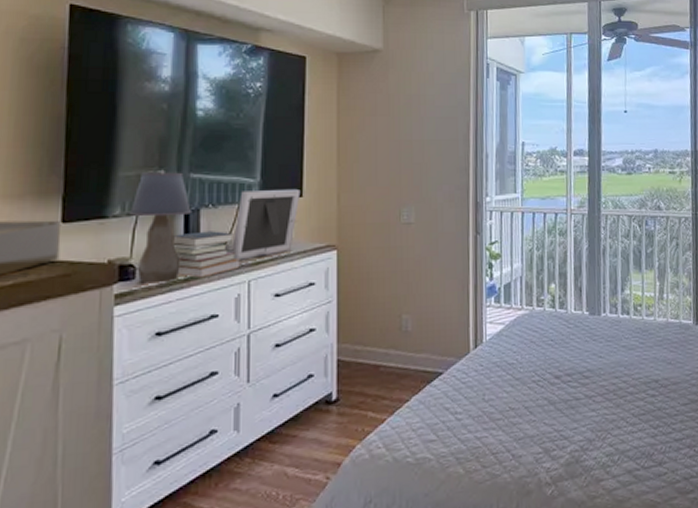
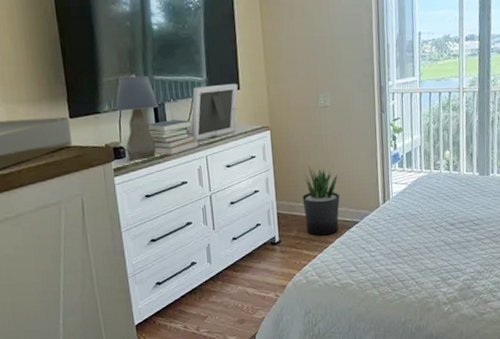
planter: none [372,296,421,392] -> present [302,164,340,236]

